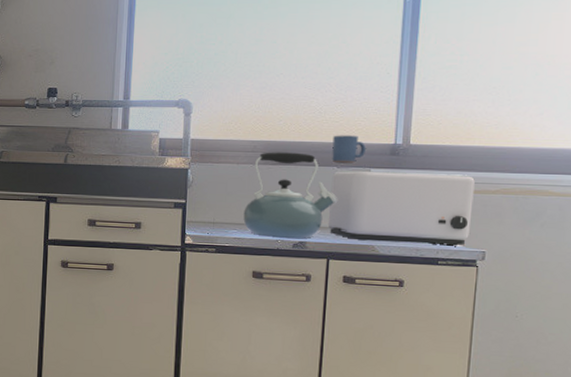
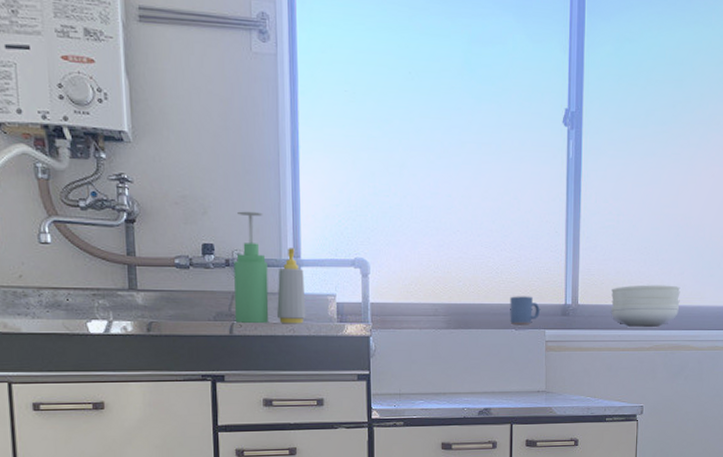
soap dispenser: none [69,61,101,154] -> present [234,211,269,323]
soap bottle: none [106,91,132,156] -> present [277,248,306,324]
kettle: present [243,152,338,238] -> none [429,315,518,405]
toaster: present [327,171,475,246] -> none [509,333,633,403]
bowl: none [449,125,538,171] -> present [611,285,681,328]

